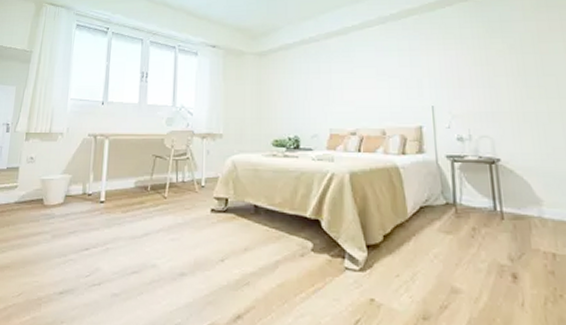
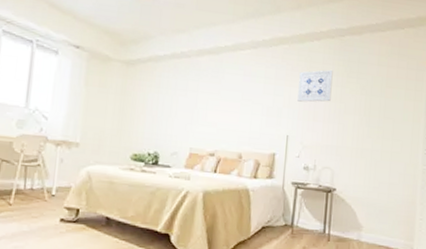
wall art: none [435,33,476,70] -> present [297,69,333,102]

